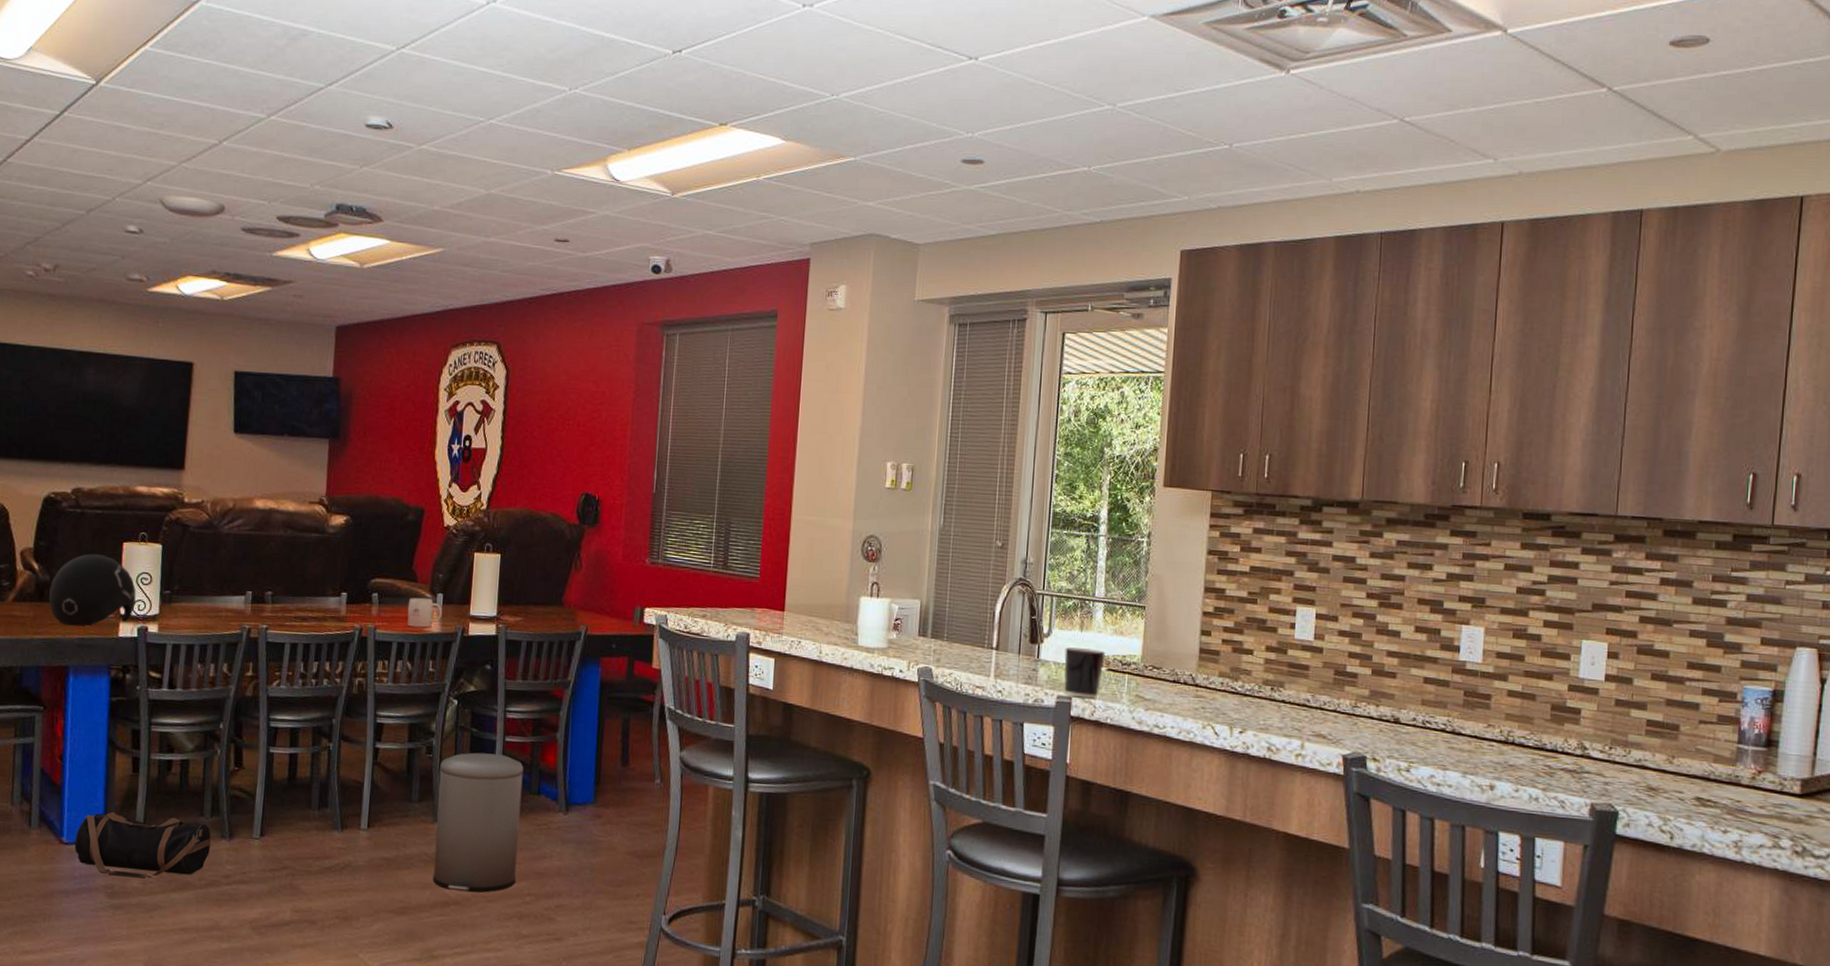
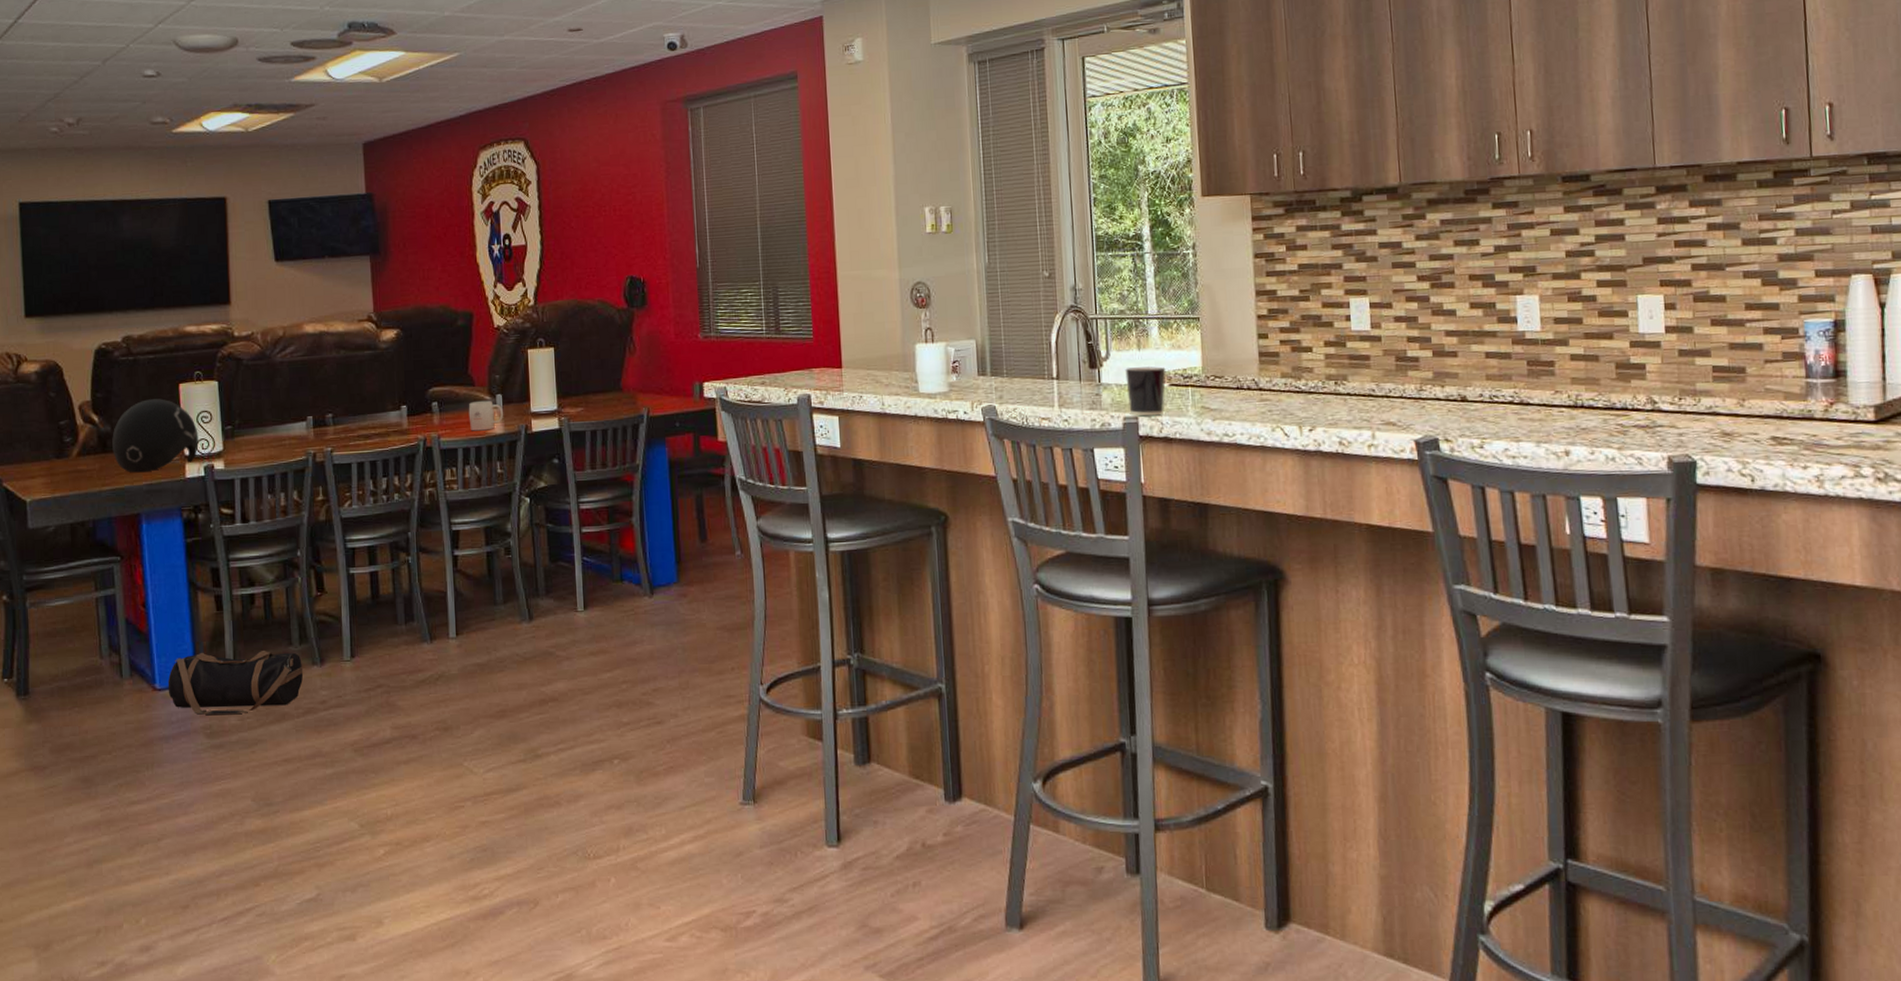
pedal bin: present [433,752,524,893] -> none [520,546,610,688]

